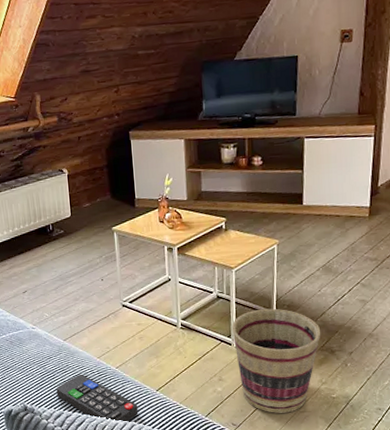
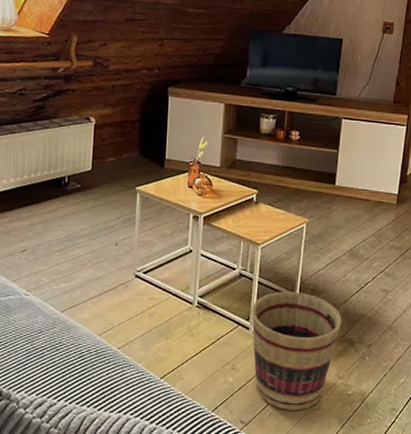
remote control: present [56,374,139,423] -> none [42,353,137,416]

